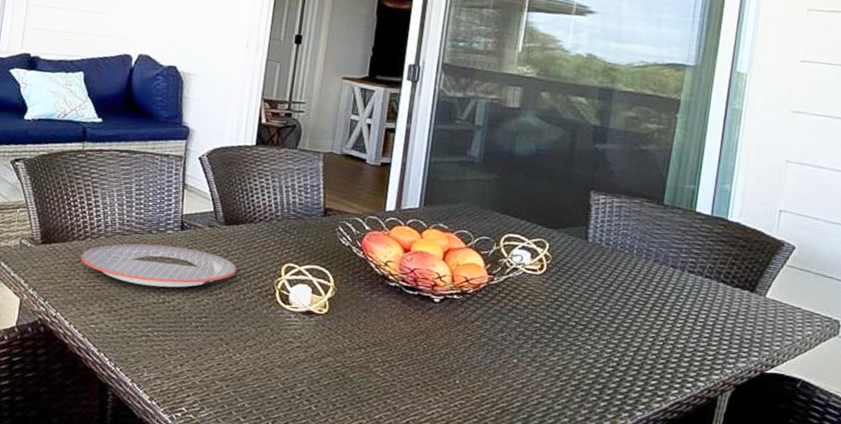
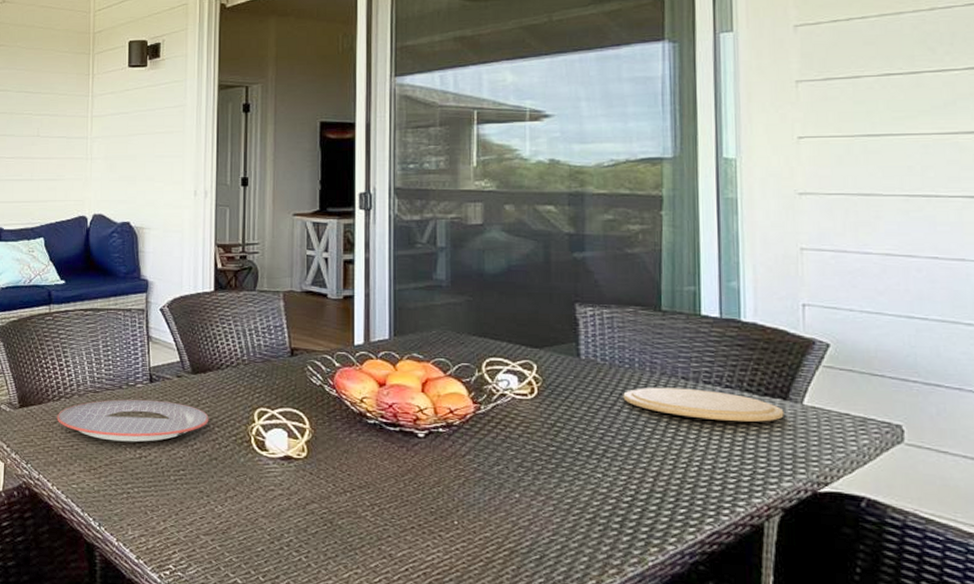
plate: none [619,272,750,310] -> present [623,387,784,422]

